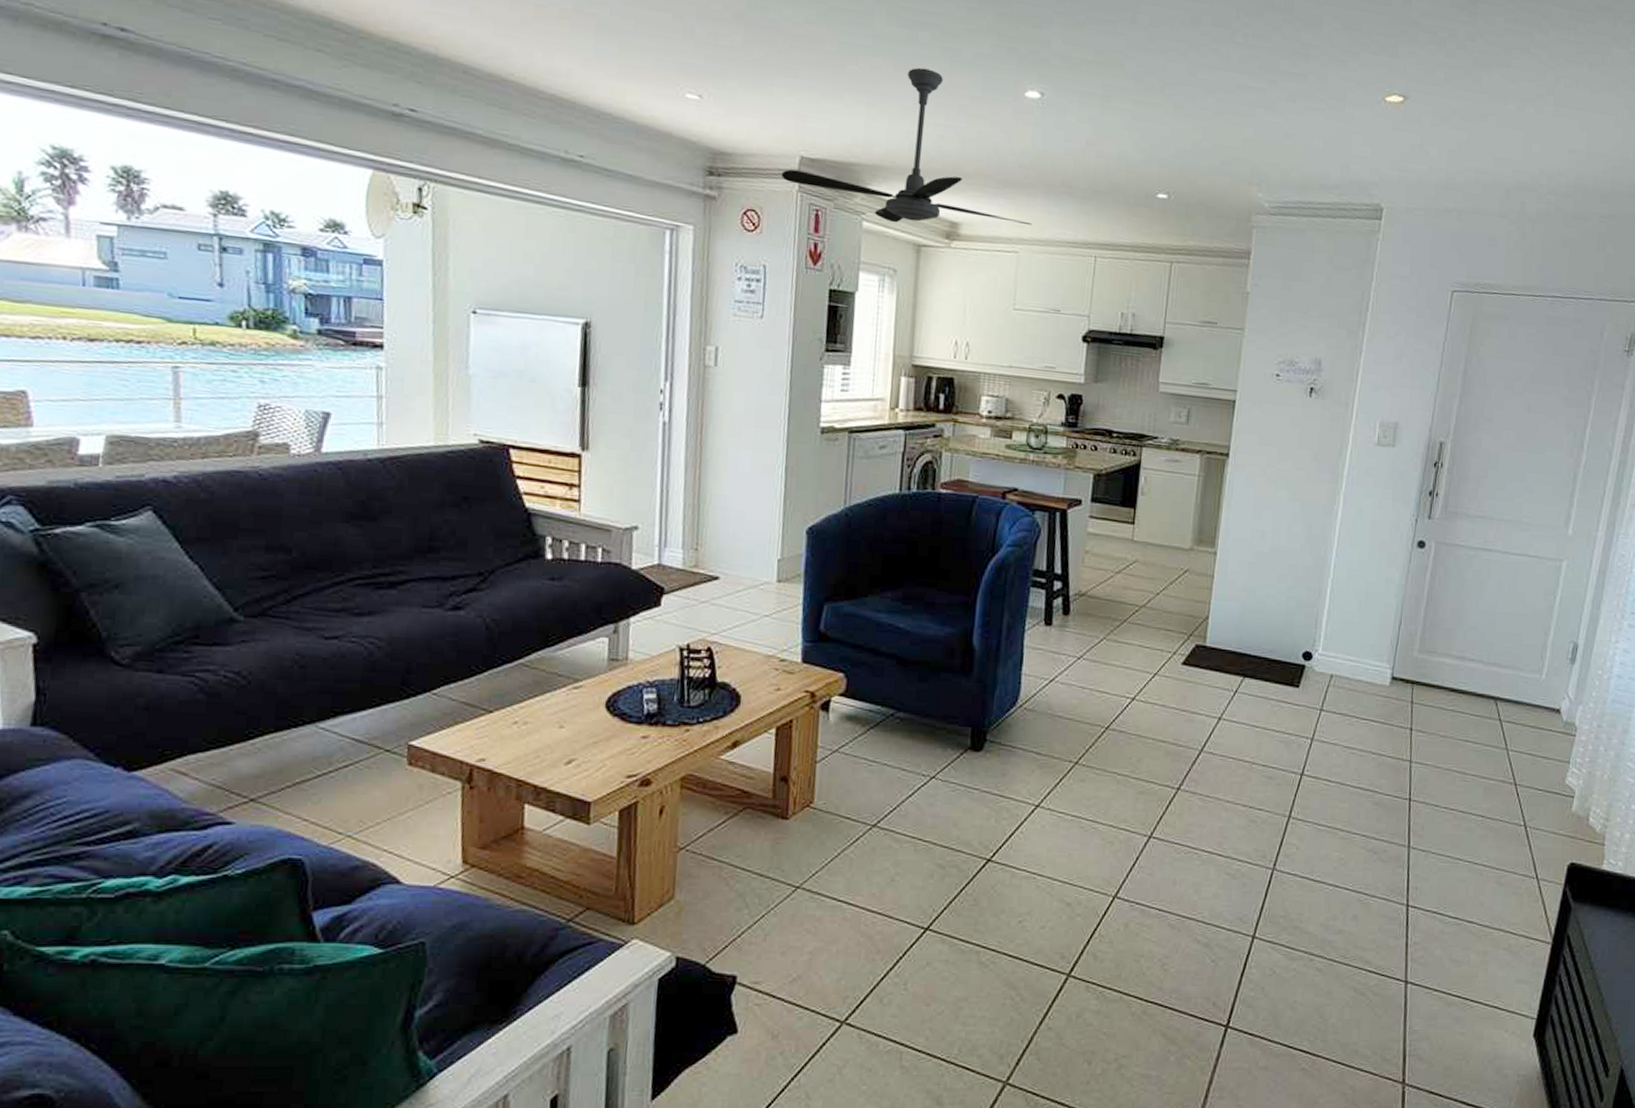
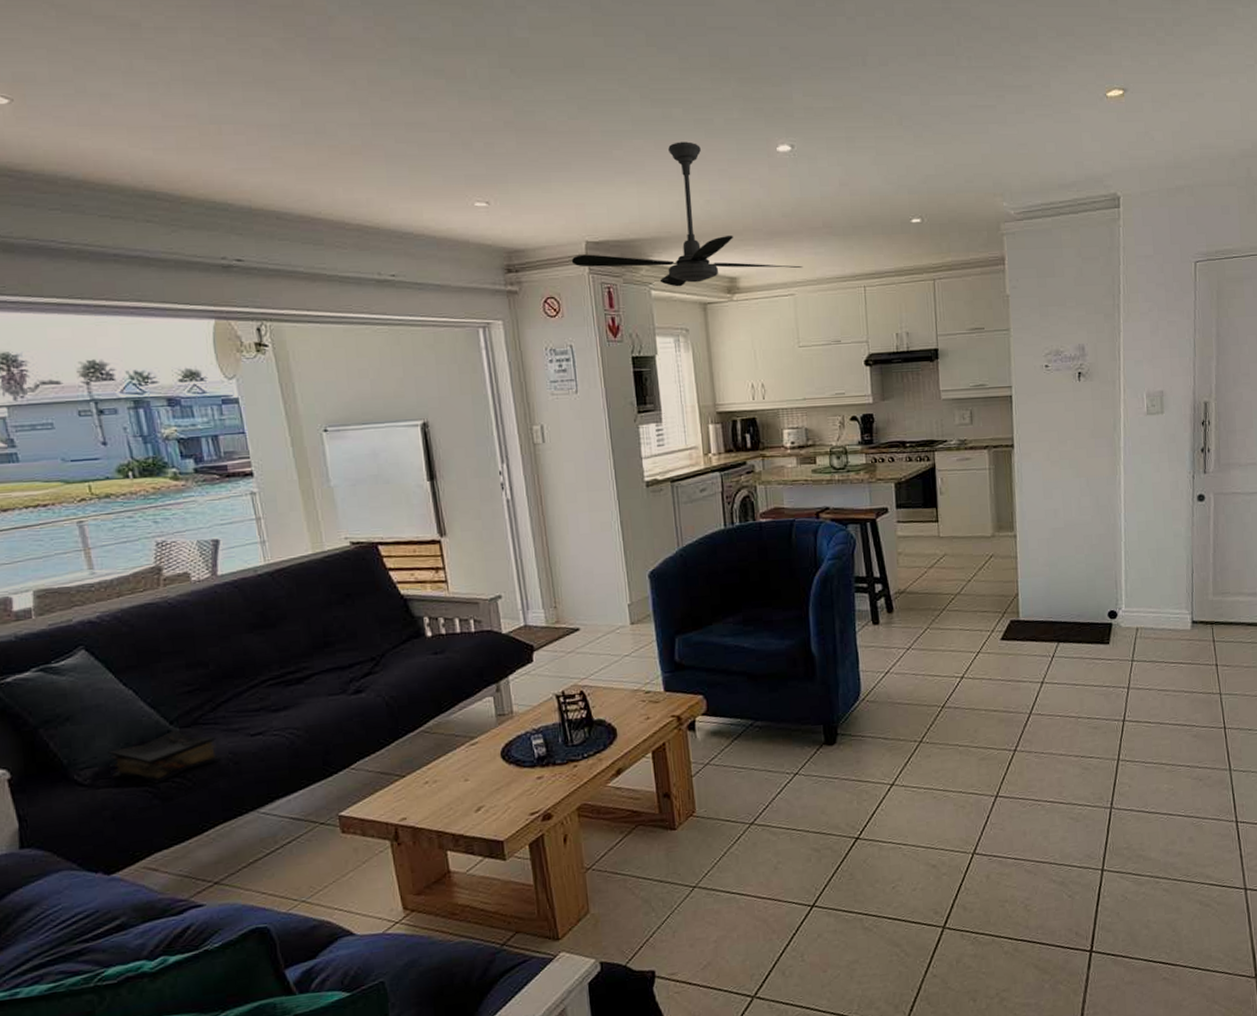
book: none [154,618,286,676] -> present [107,730,222,784]

